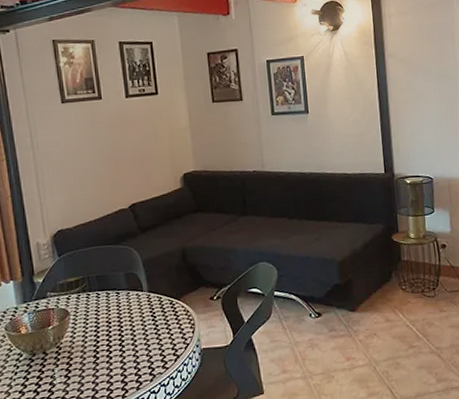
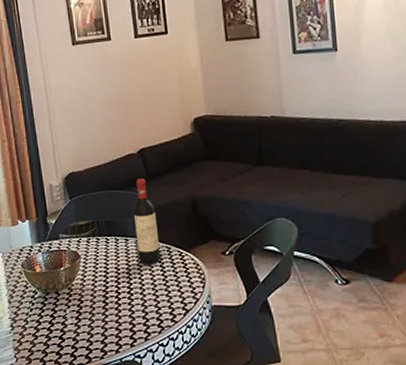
wine bottle: none [124,233,152,316] -> present [133,179,161,265]

